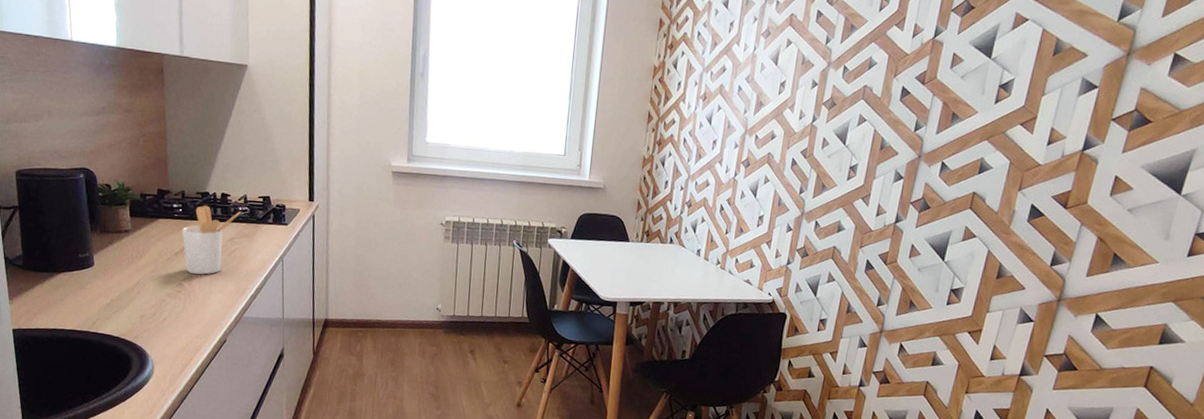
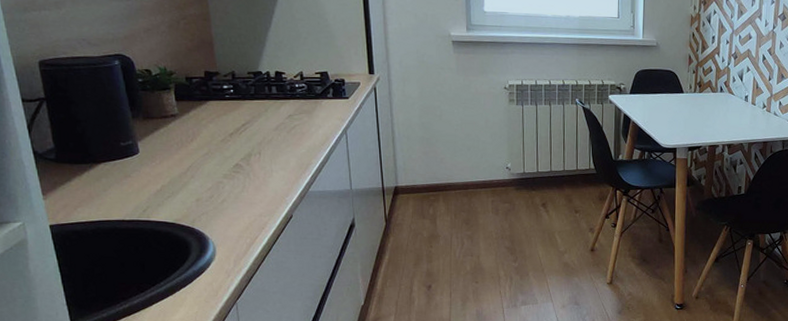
utensil holder: present [181,205,241,275] -> none [235,84,298,153]

